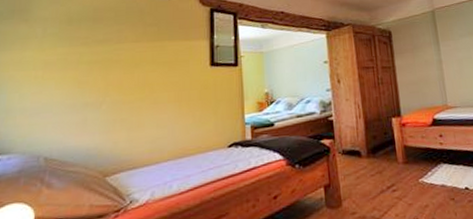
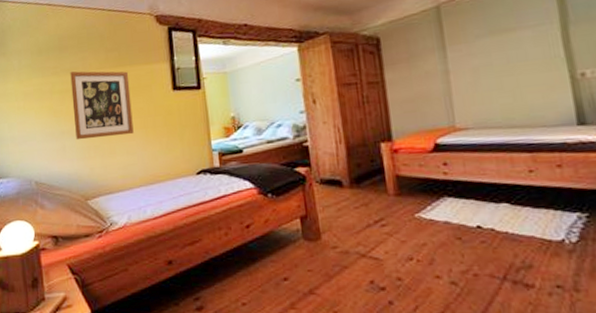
wall art: none [101,42,167,113] -> present [70,70,134,140]

